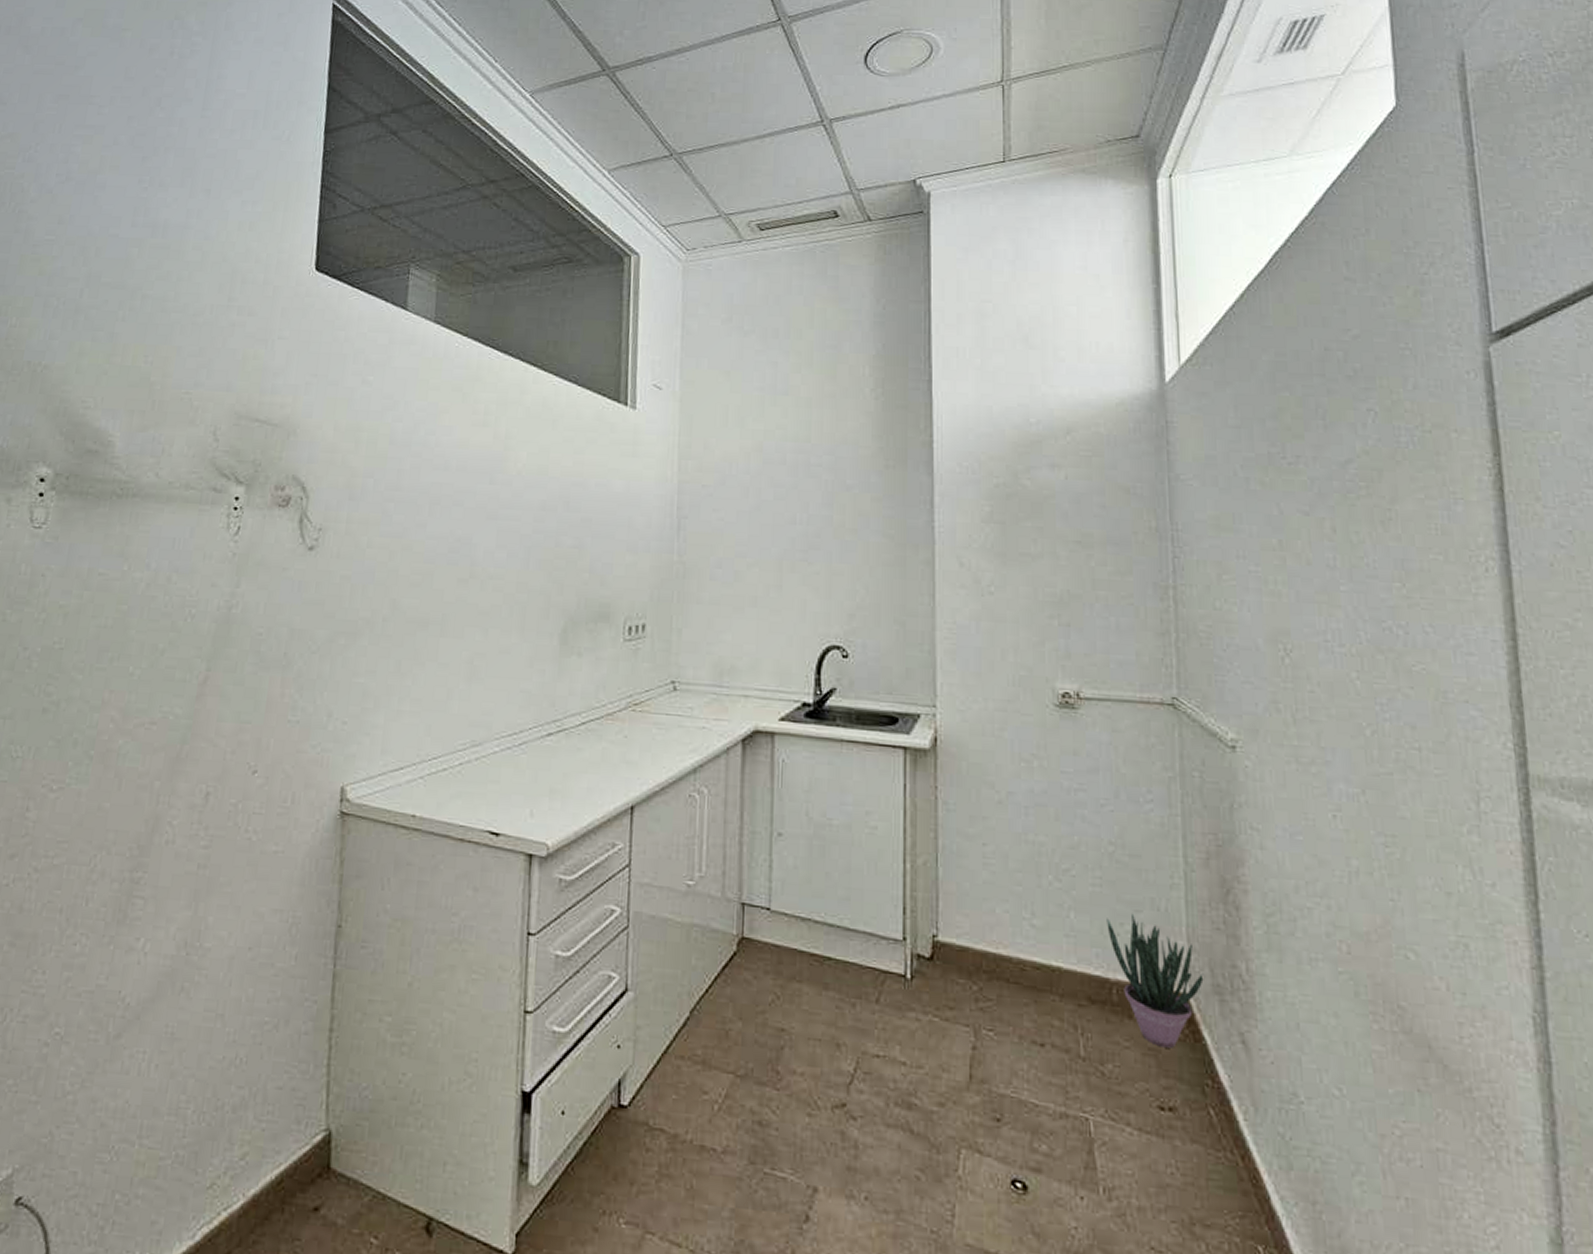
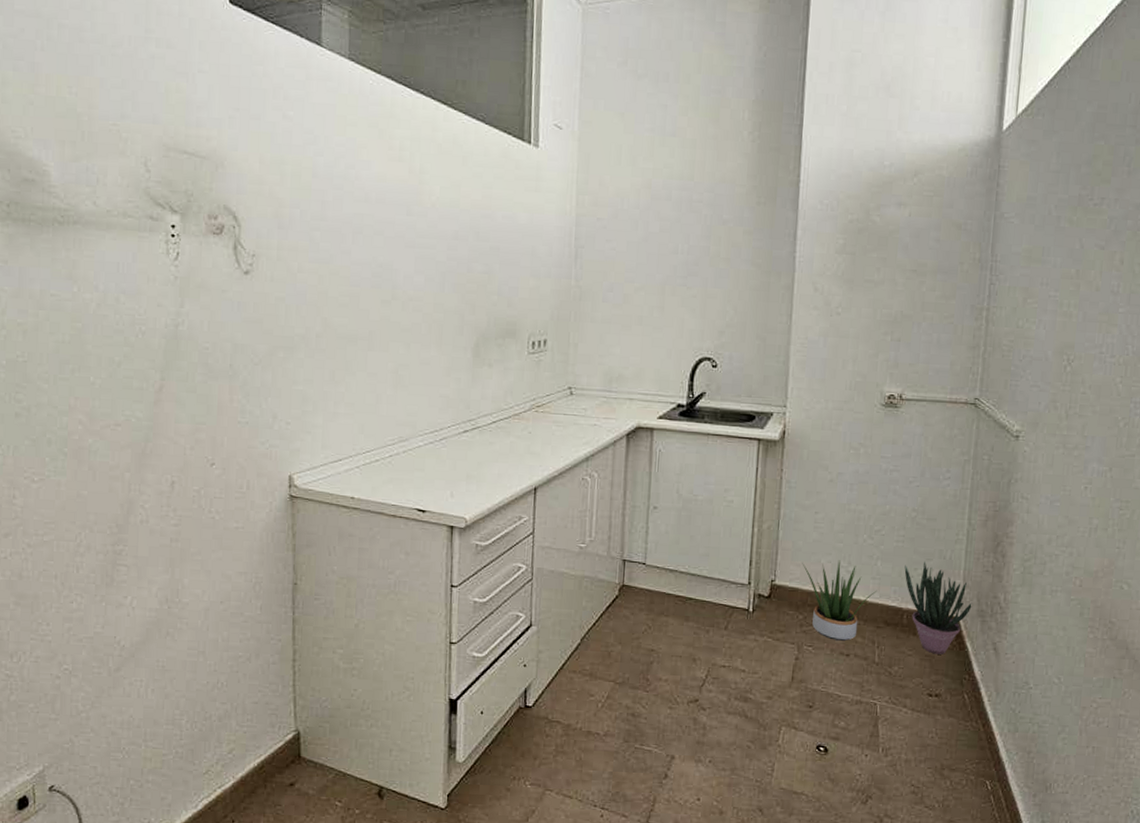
potted plant: none [971,909,1074,1024] -> present [802,560,877,641]

